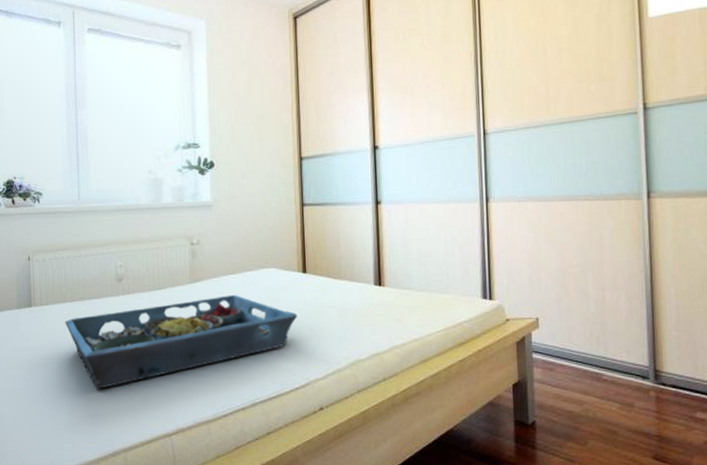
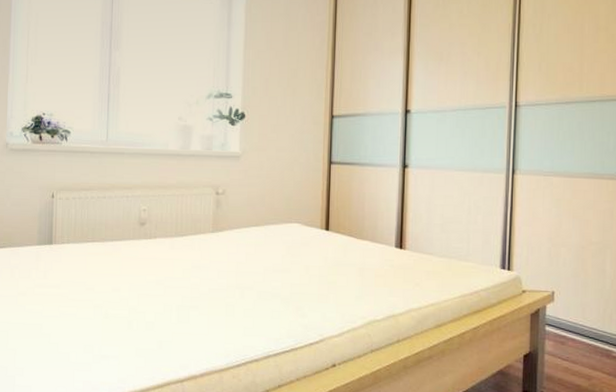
serving tray: present [65,294,298,390] -> none [84,246,317,332]

